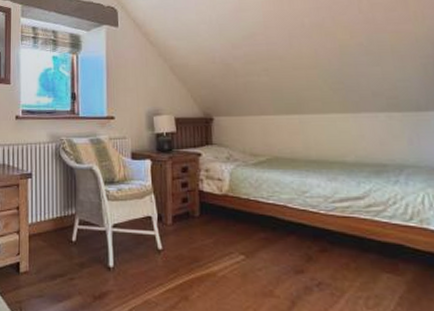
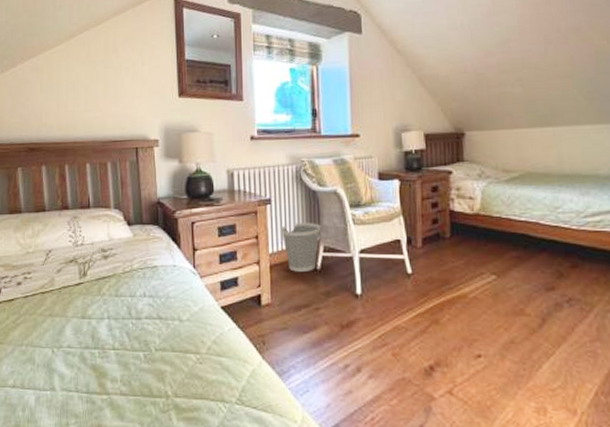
wastebasket: none [39,196,77,243] -> present [280,222,321,272]

